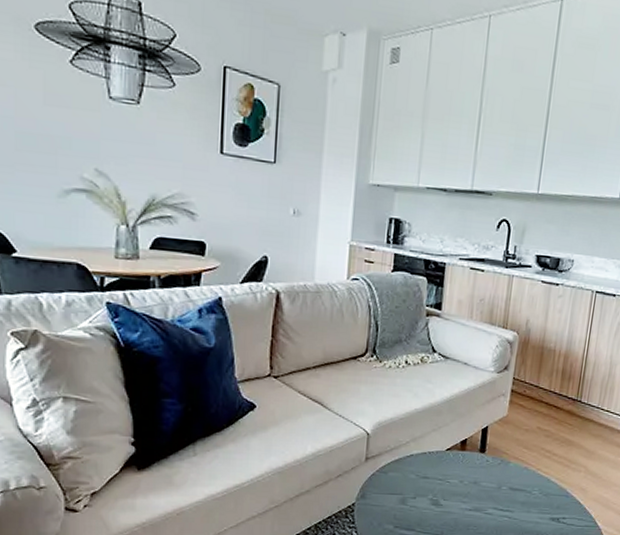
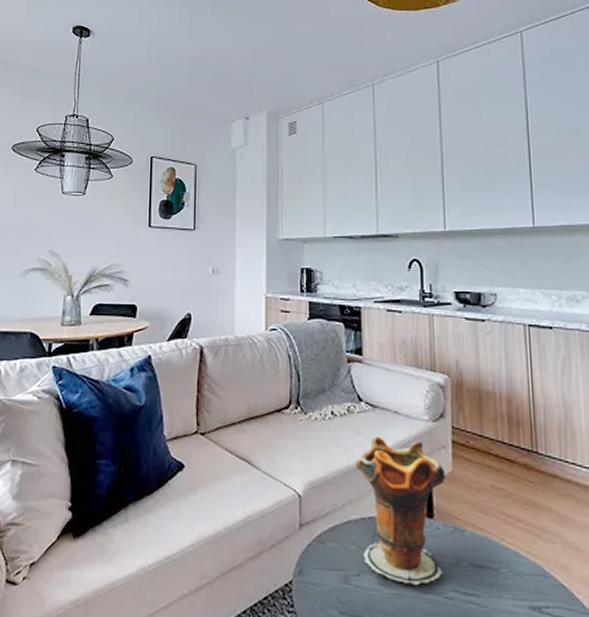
decorative vase: none [420,384,502,505] -> present [356,436,446,586]

